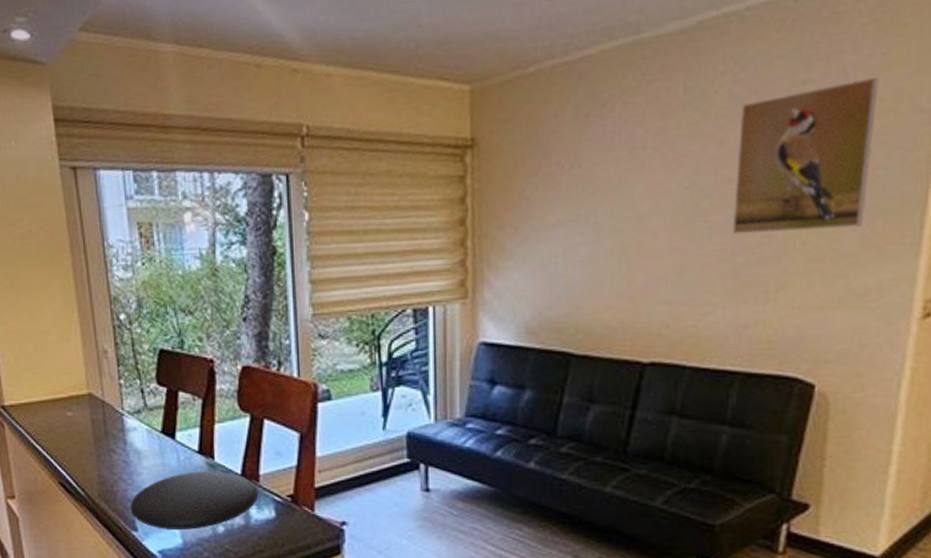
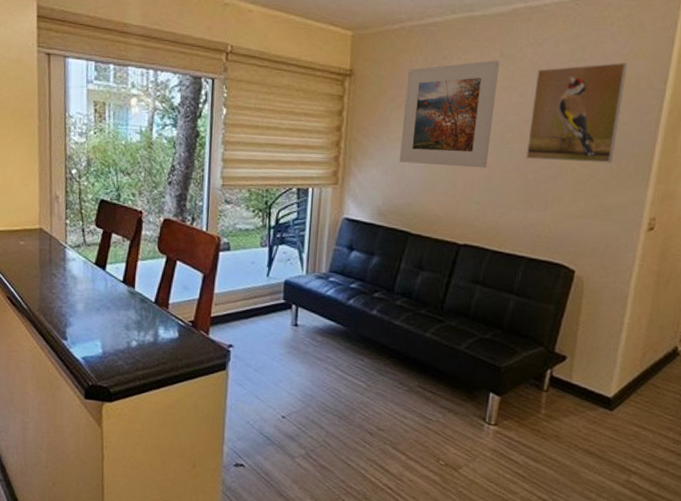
plate: present [130,471,259,530] -> none [63,296,167,342]
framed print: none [550,99,685,259] -> present [399,60,500,168]

